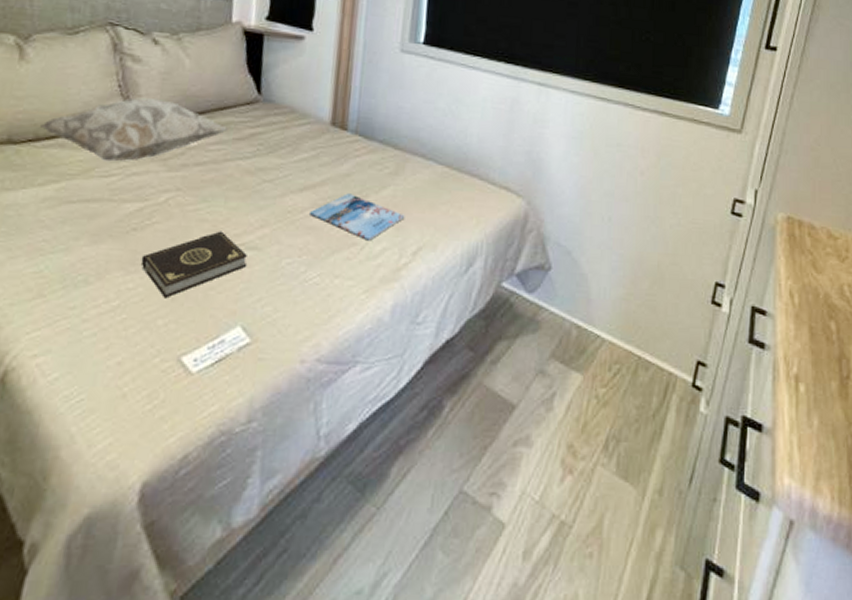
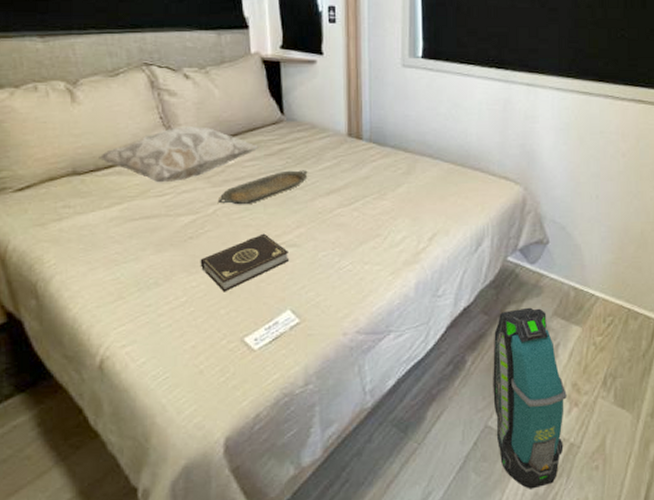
serving tray: none [171,159,281,196] -> present [217,170,308,205]
magazine: present [310,193,405,241] -> none [338,193,420,232]
backpack: none [472,345,560,578] -> present [493,307,567,489]

